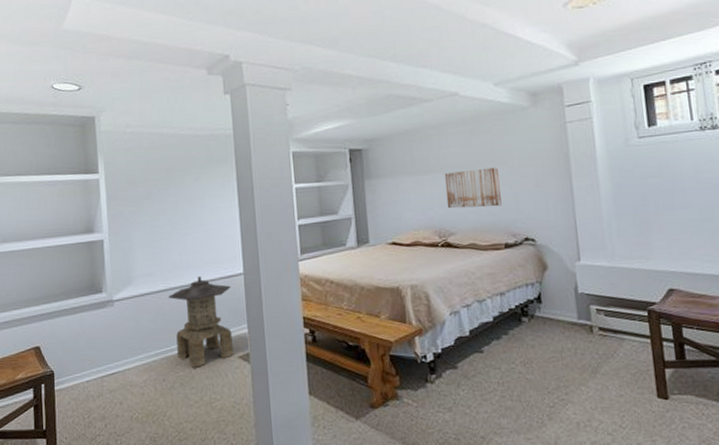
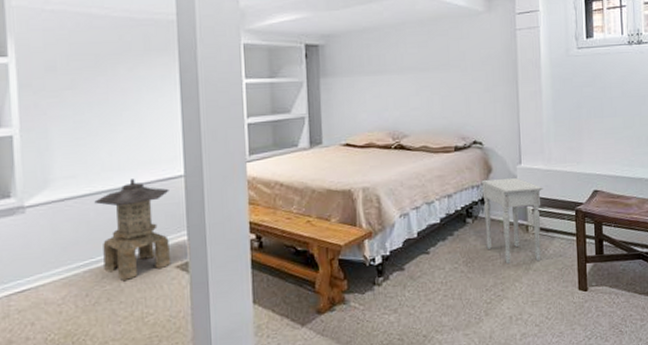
wall art: present [444,167,502,209] -> none [400,70,454,111]
nightstand: none [535,276,610,366] -> present [480,178,543,264]

